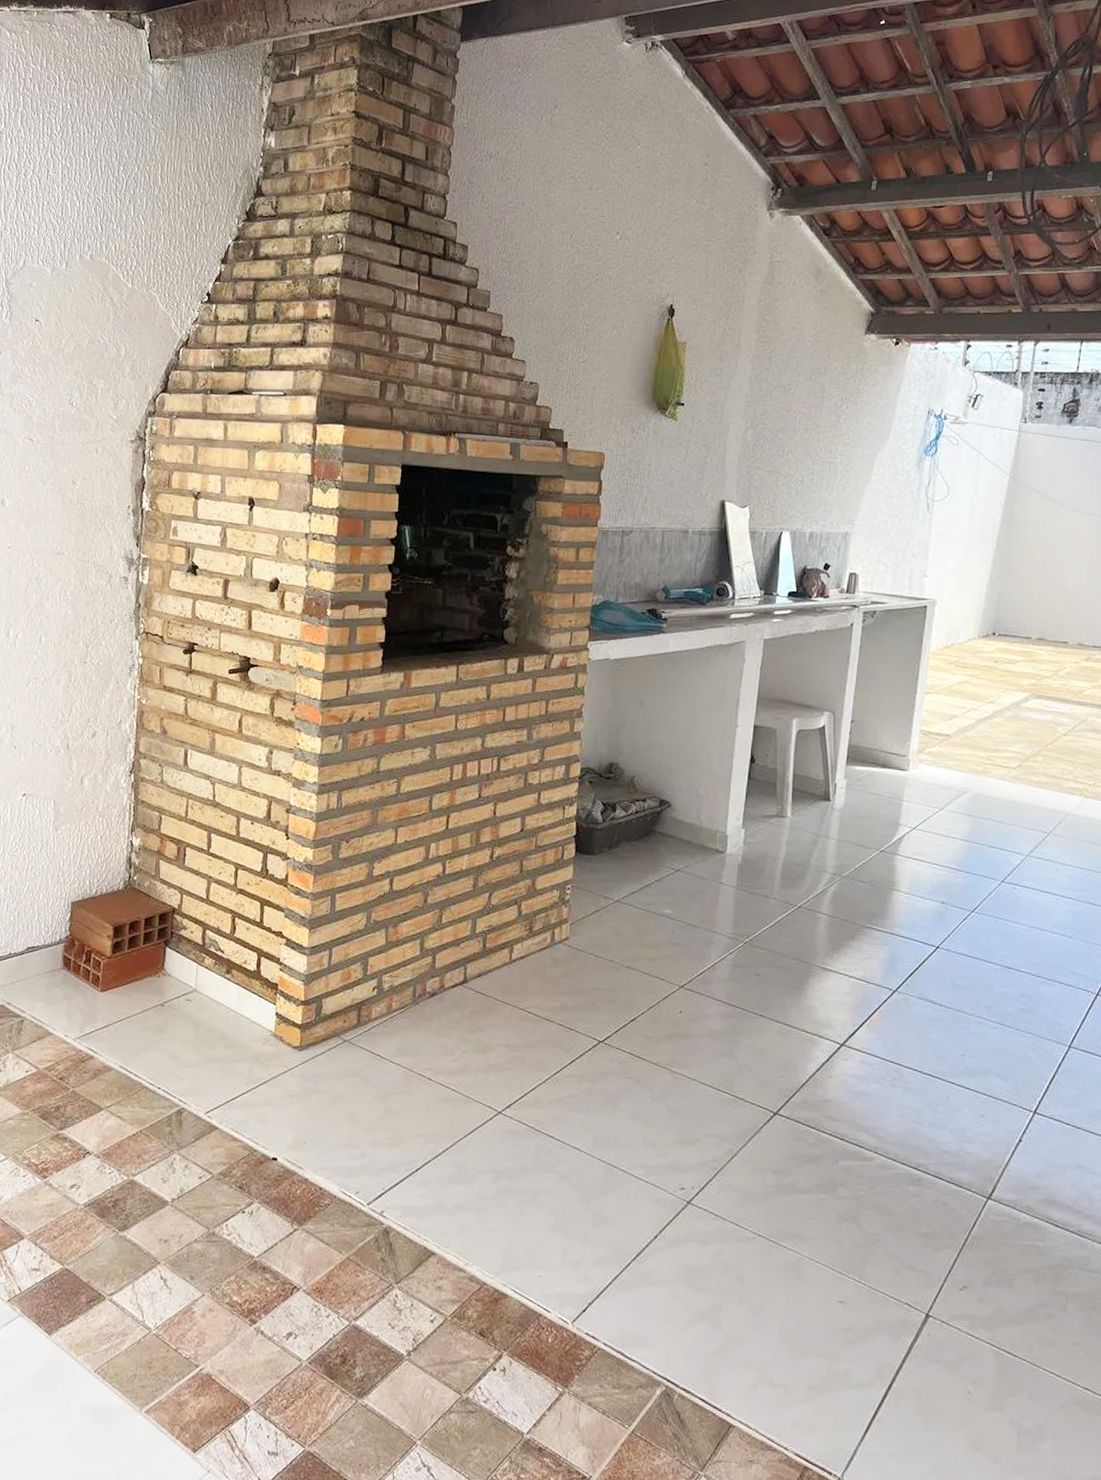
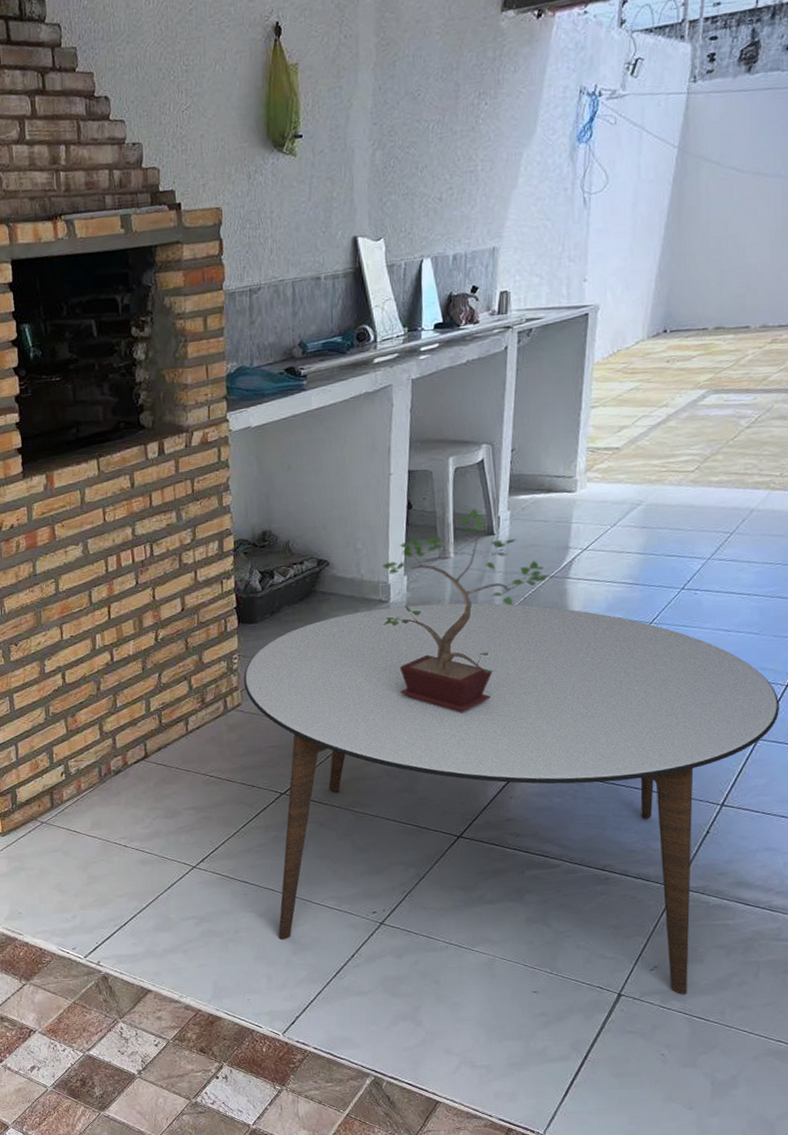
dining table: none [574,858,1090,1324] -> present [244,603,779,995]
potted plant: none [717,771,880,979] -> present [381,507,549,714]

